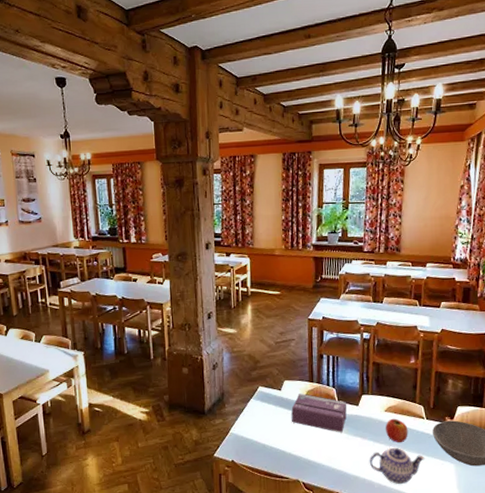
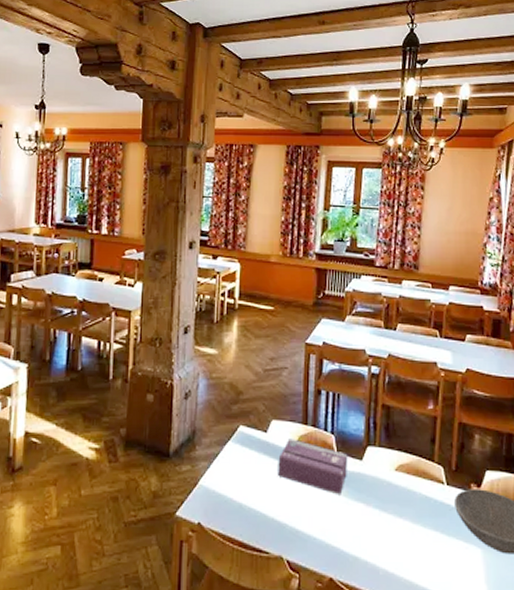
teapot: present [369,447,425,484] -> none [373,520,444,572]
fruit: present [385,418,408,442] -> none [394,480,424,514]

